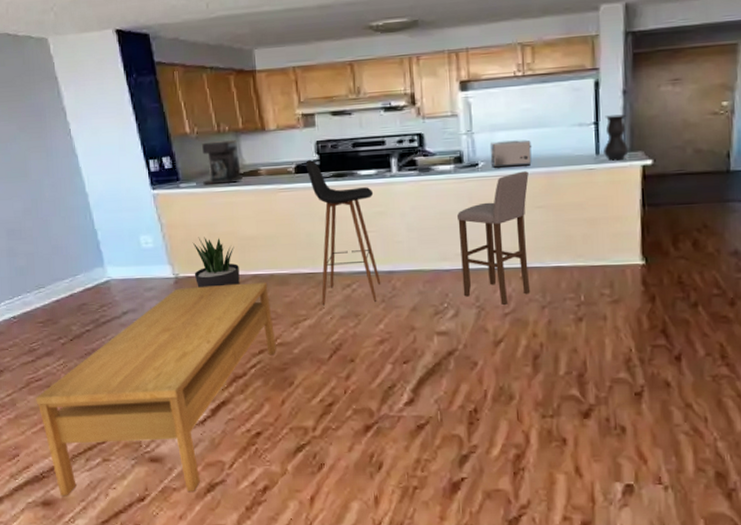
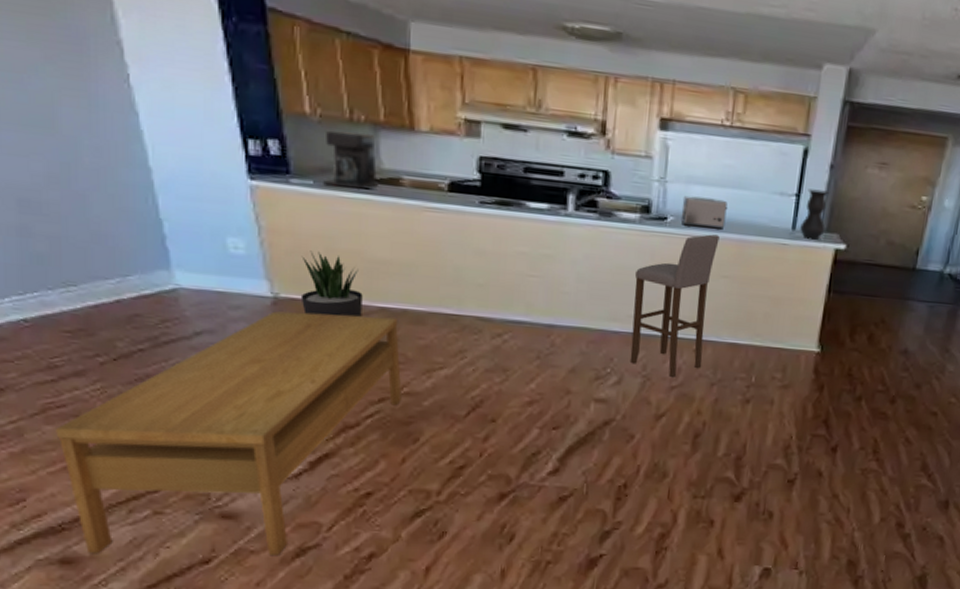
bar stool: present [305,160,381,306] -> none [462,178,543,359]

